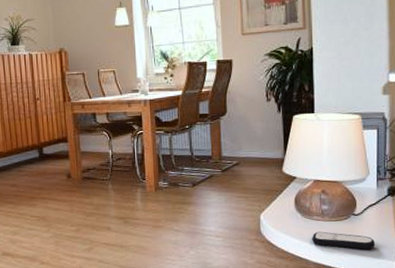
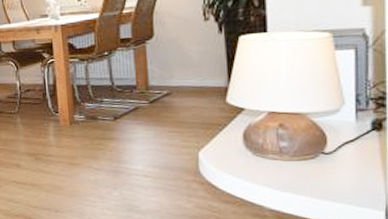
remote control: present [312,231,375,250] -> none [267,172,354,195]

